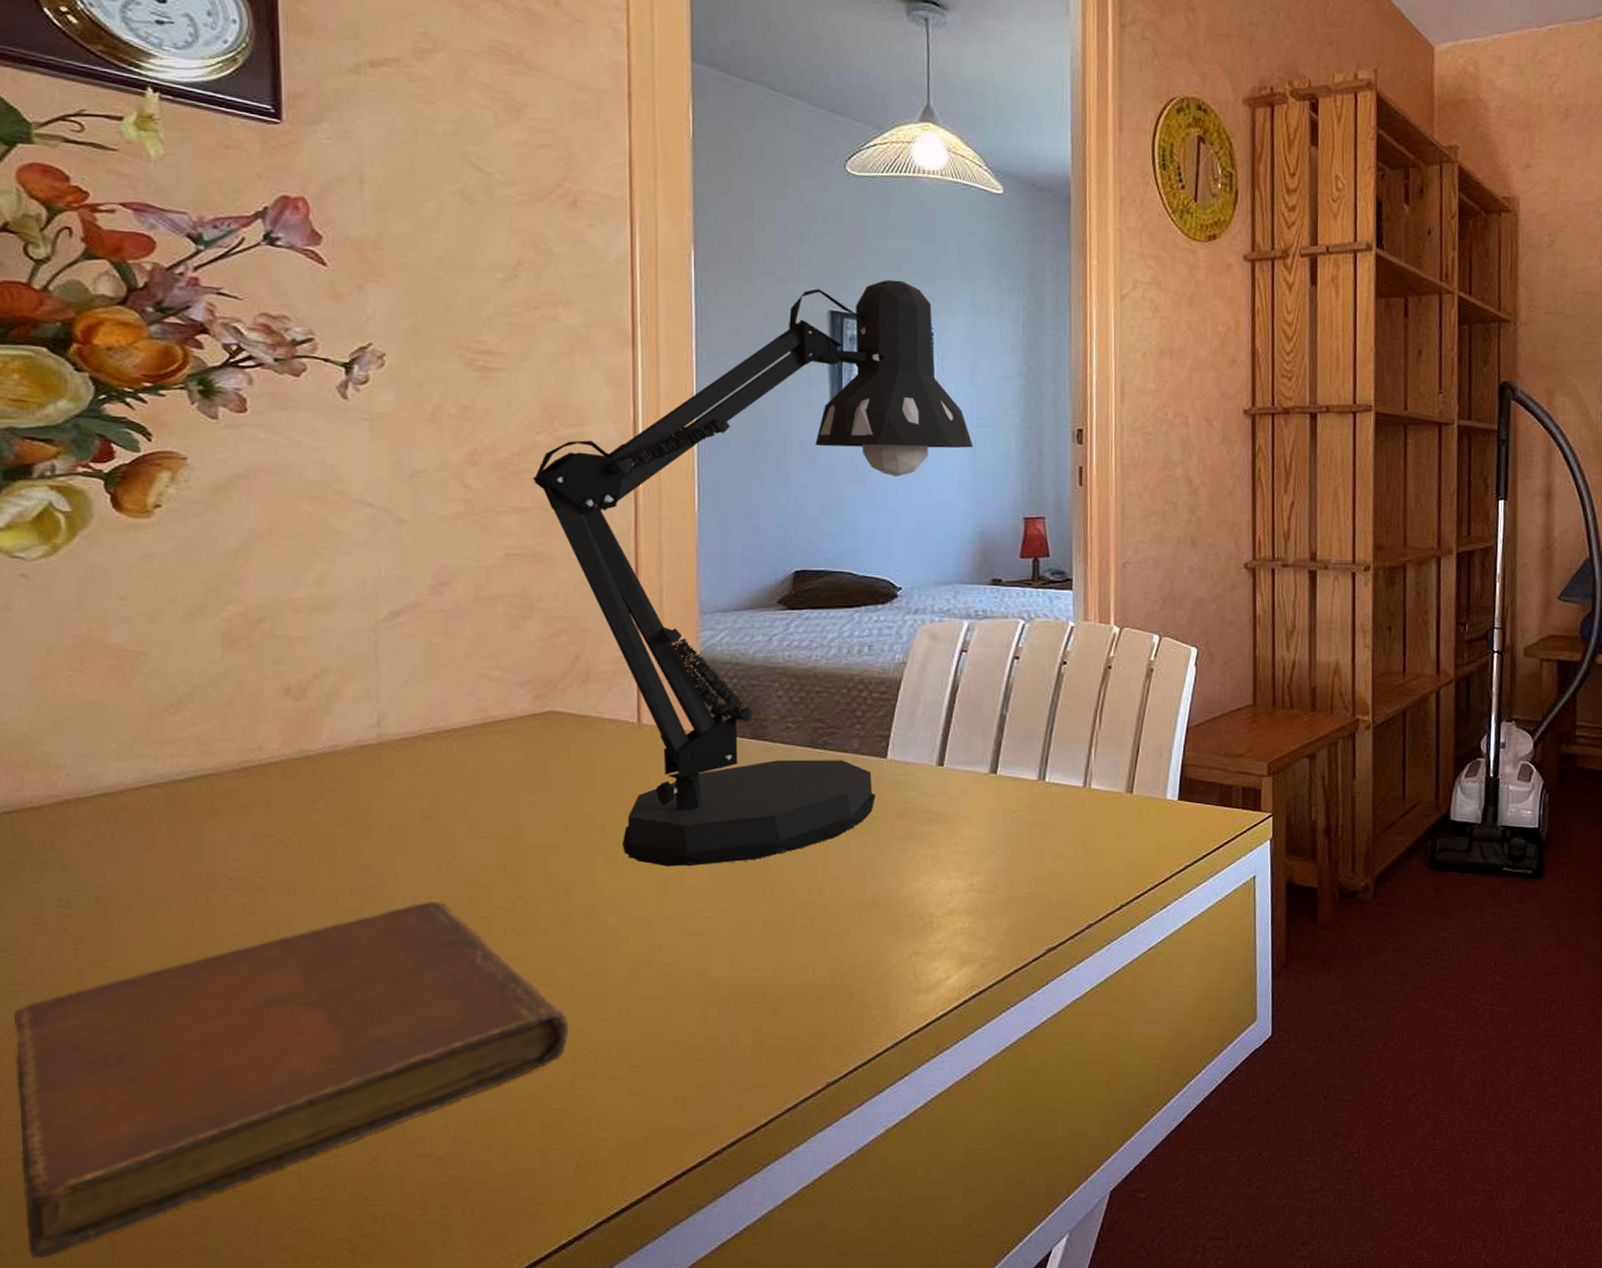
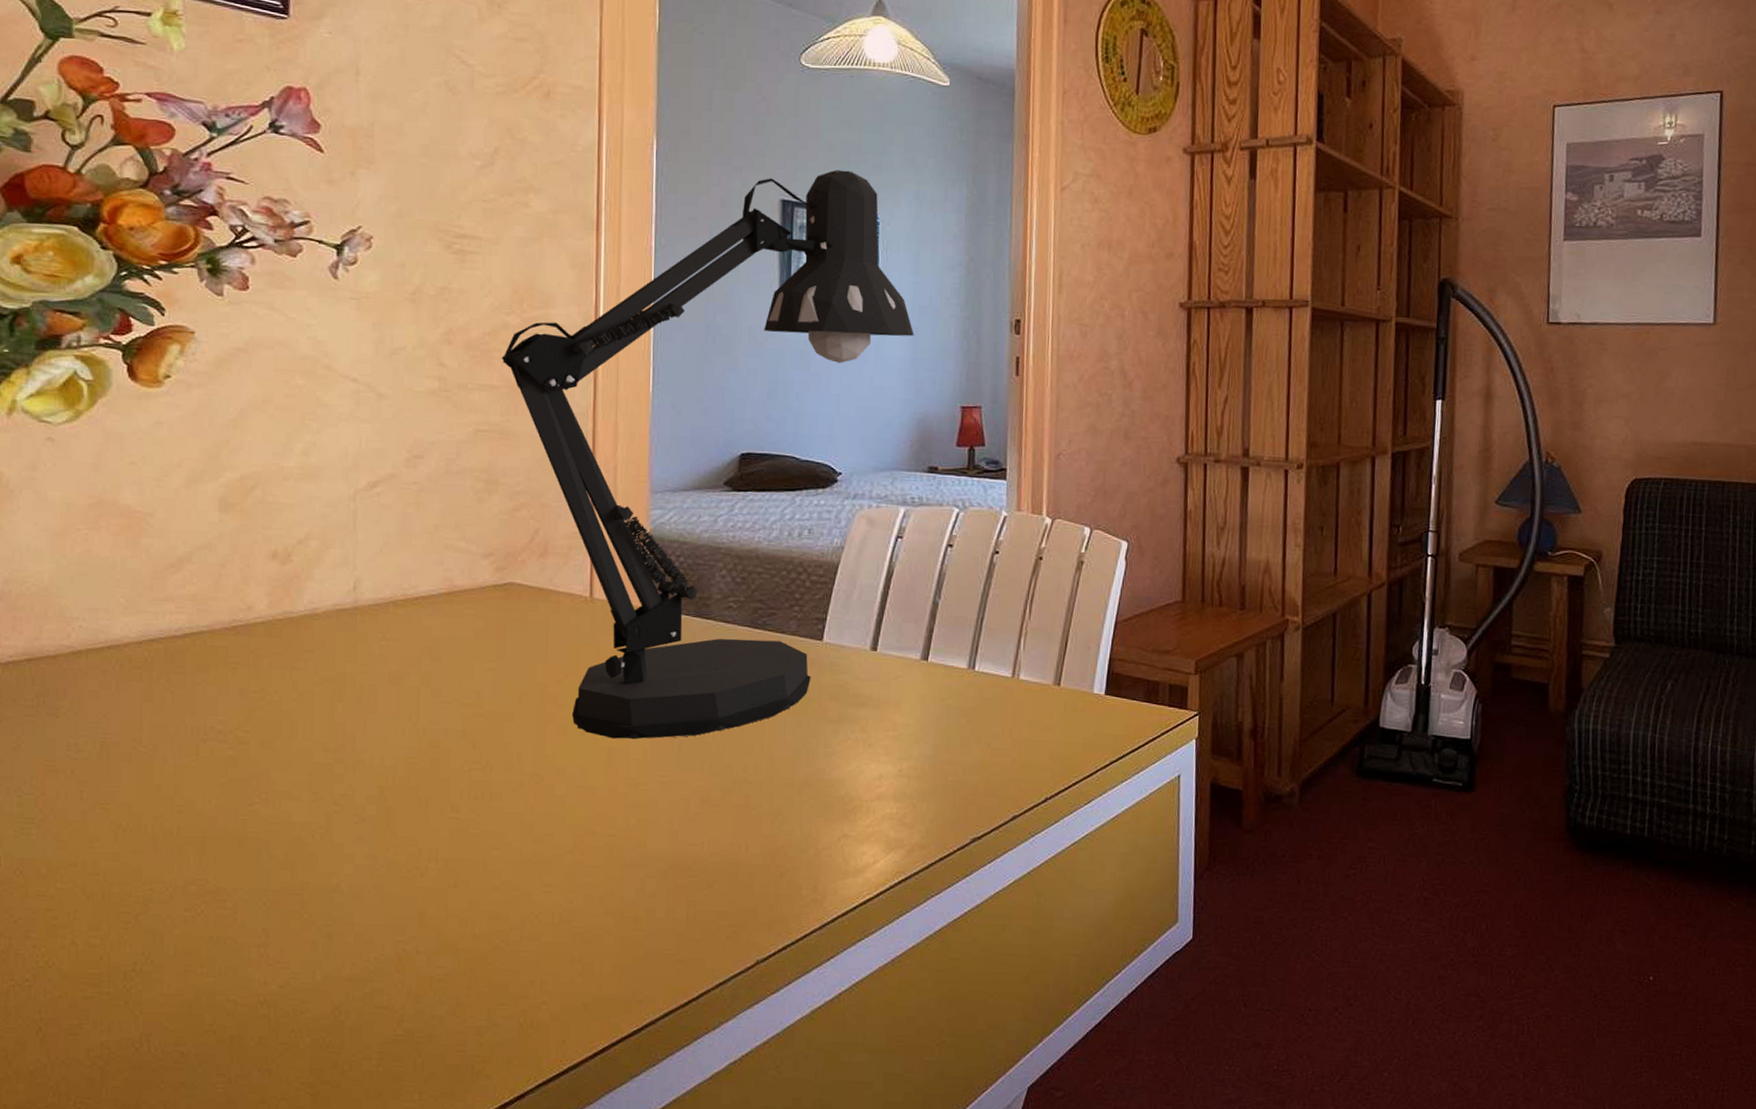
notebook: present [14,902,569,1258] -> none [25,762,517,1082]

